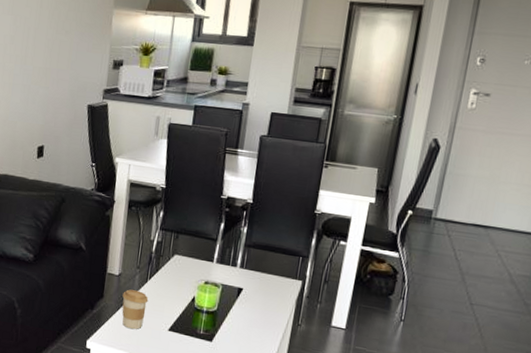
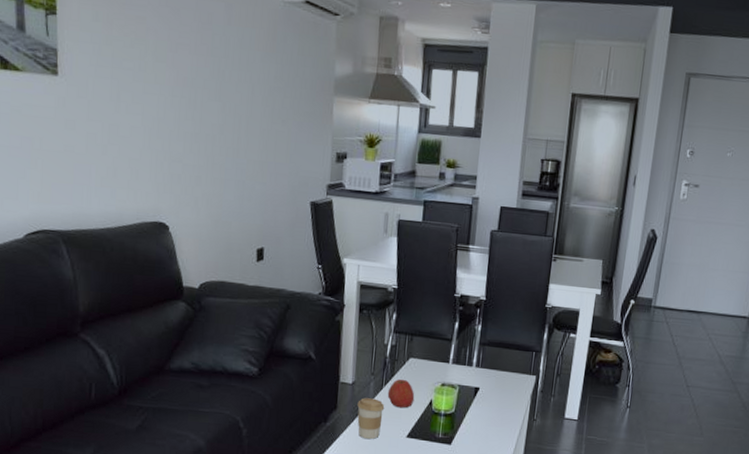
apple: none [151,274,178,303] -> present [387,379,415,408]

